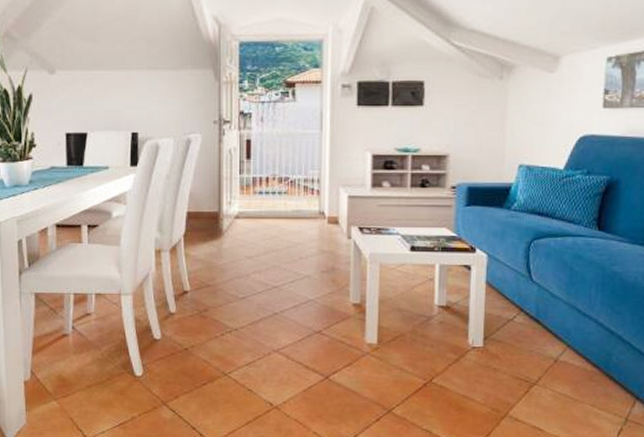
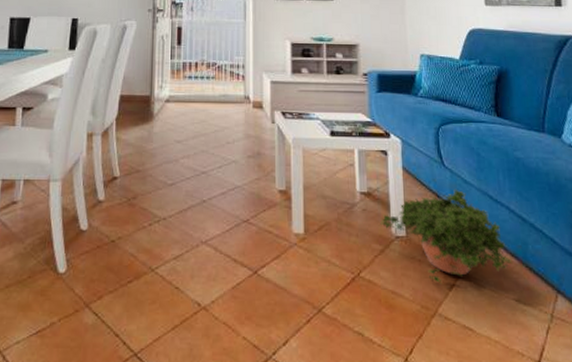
potted plant: none [458,302,593,390] -> present [381,189,512,284]

